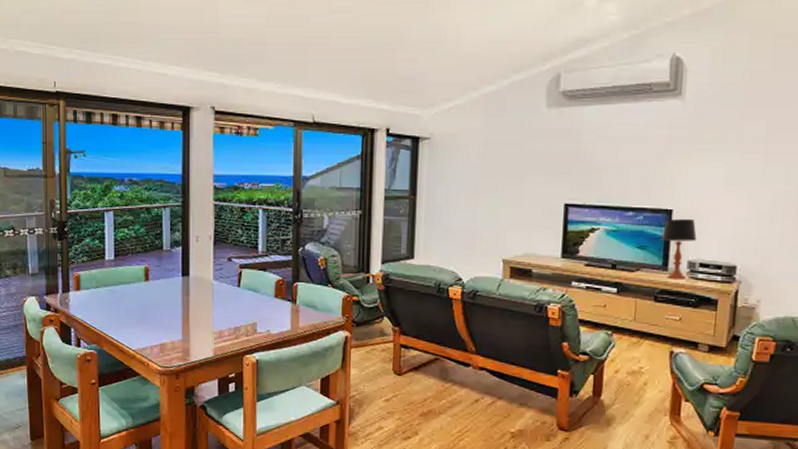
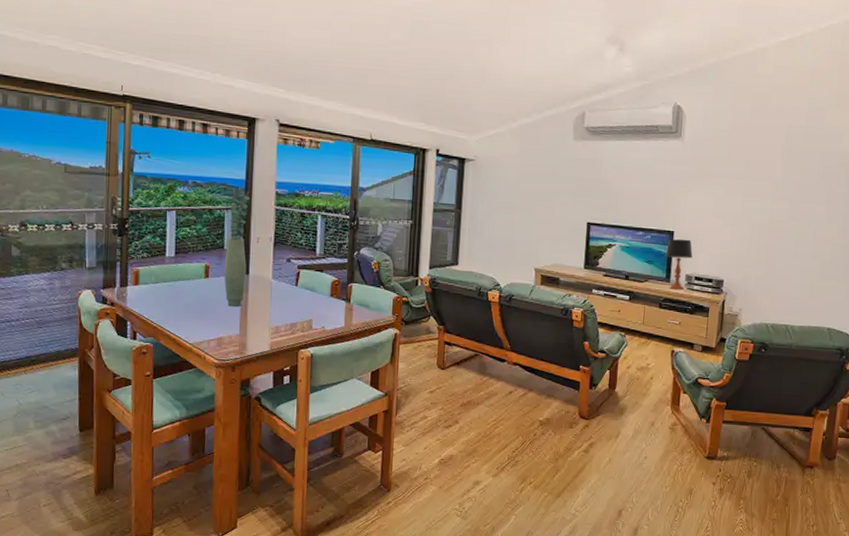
vase: none [164,184,188,310] -> present [224,188,251,306]

